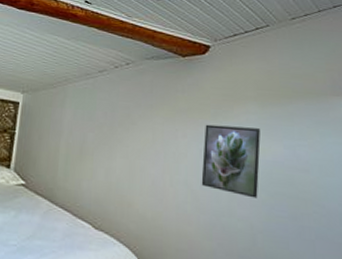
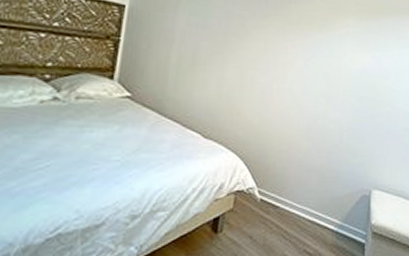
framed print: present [201,124,261,199] -> none [304,36,356,102]

